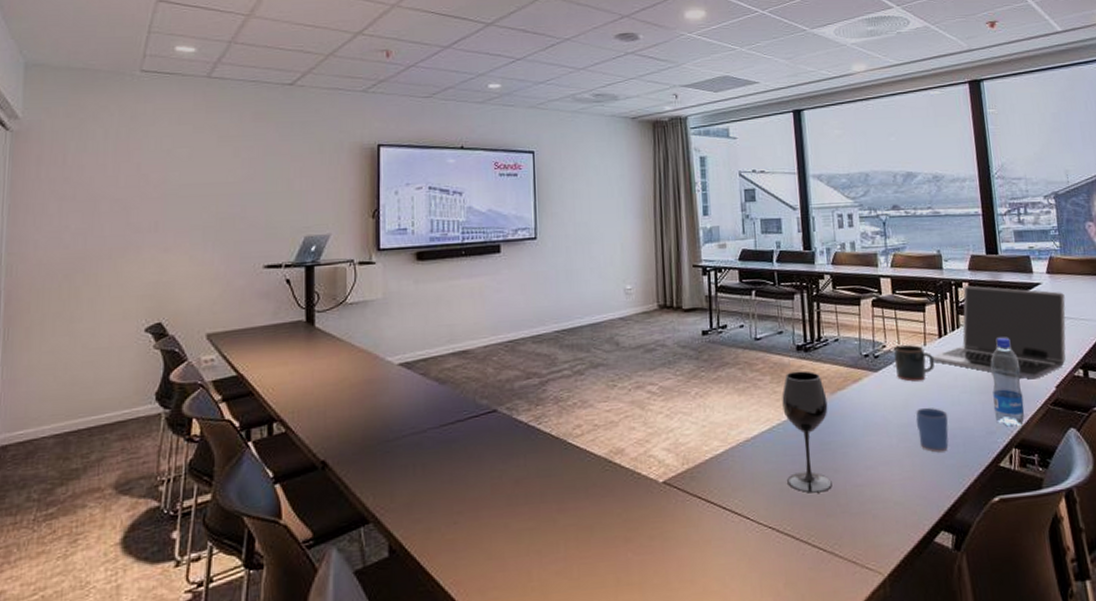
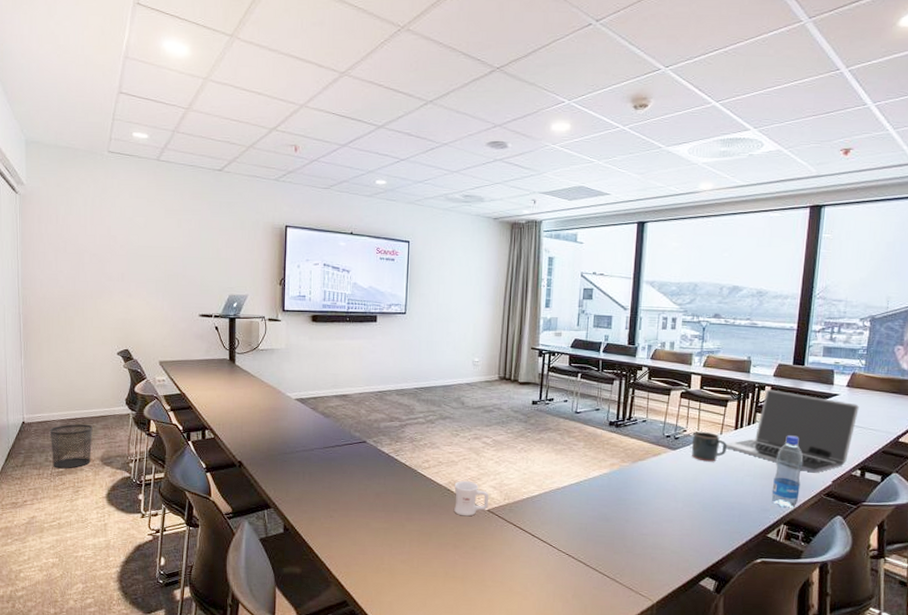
waste bin: none [35,436,104,510] -> present [49,423,93,469]
mug: none [617,445,664,496] -> present [454,480,490,517]
wineglass: present [782,371,832,493] -> none [586,441,629,535]
mug: present [916,407,949,452] -> none [701,483,730,518]

